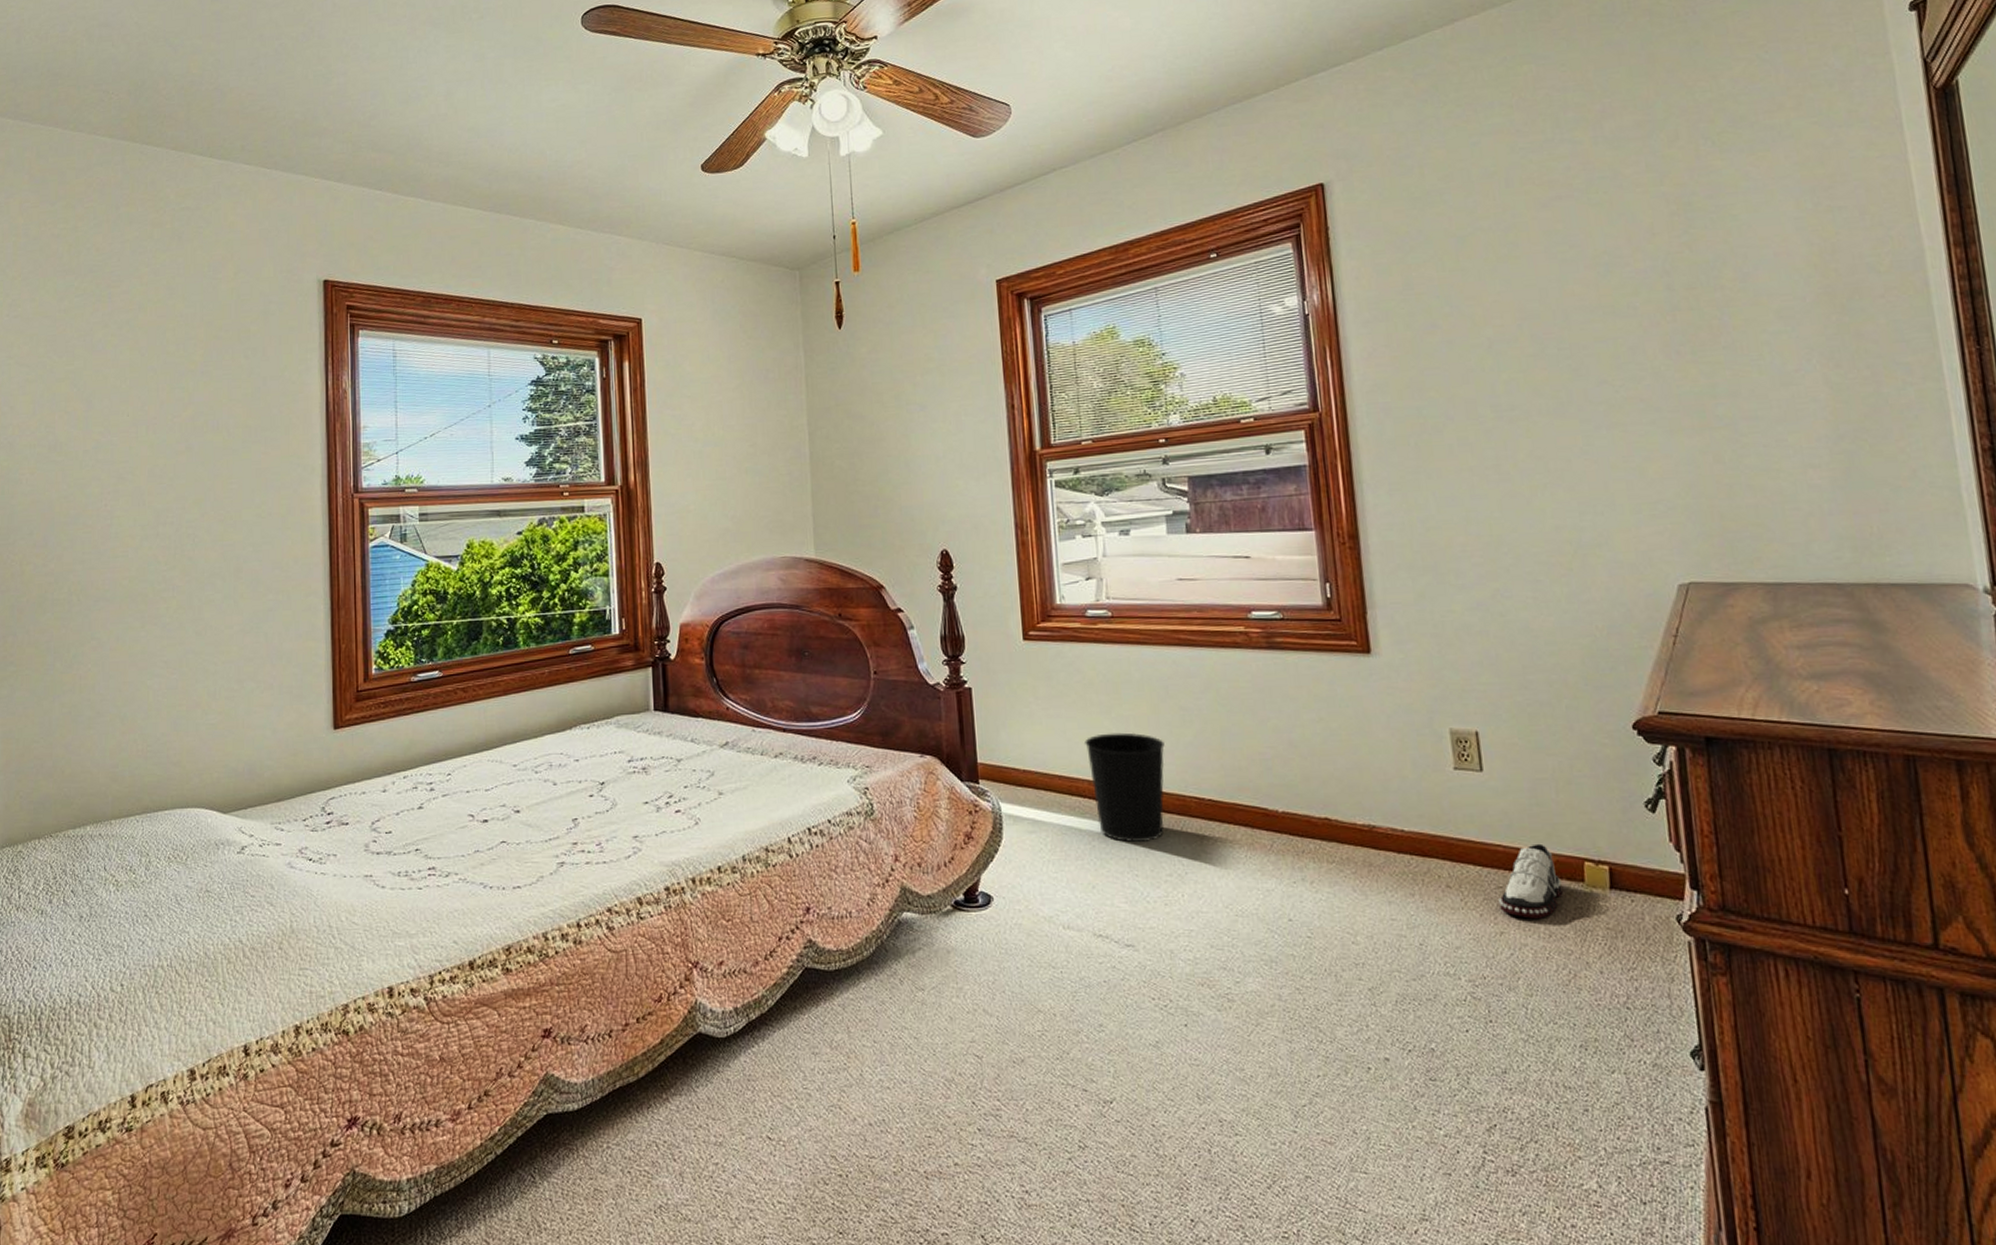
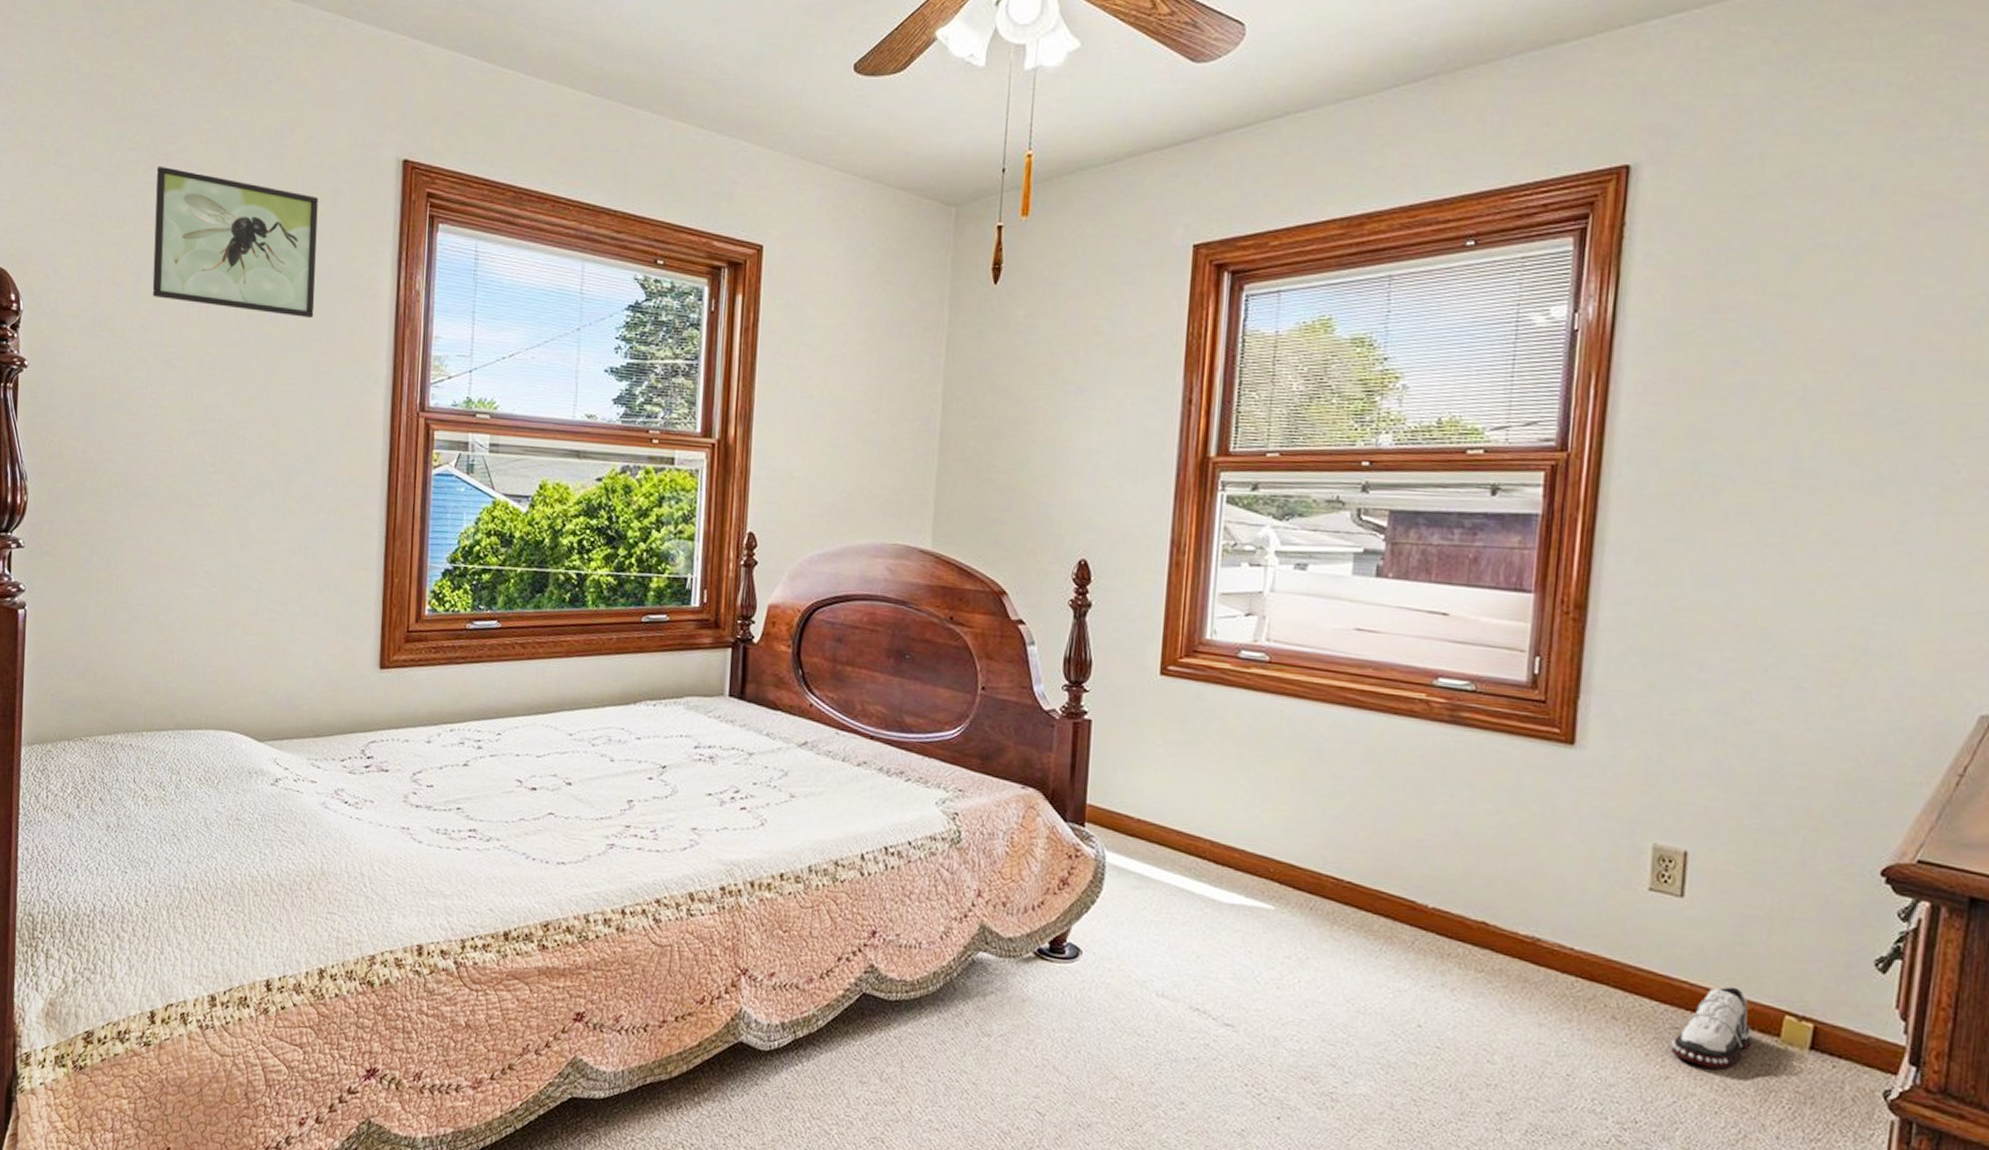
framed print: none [102,307,252,424] -> present [152,165,319,318]
wastebasket: present [1085,732,1165,843] -> none [1214,792,1307,918]

